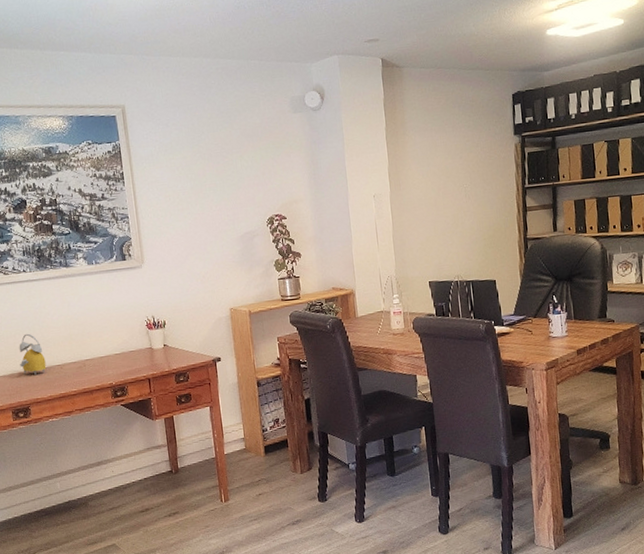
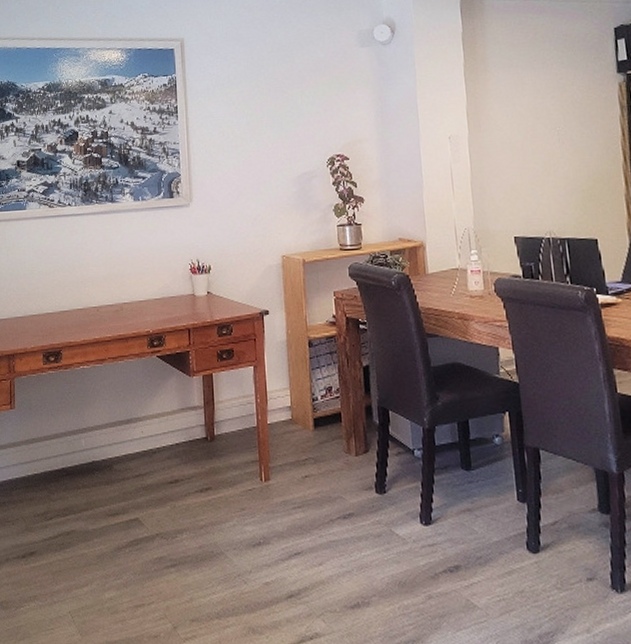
alarm clock: present [19,333,47,375] -> none [56,270,83,316]

